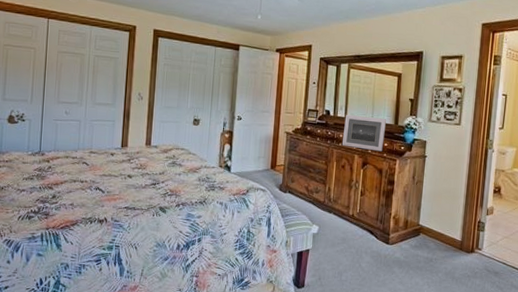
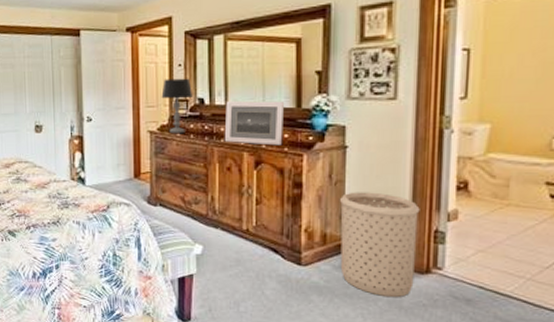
table lamp: none [298,92,322,137] -> present [161,78,192,134]
laundry basket: none [415,190,470,270] -> present [340,192,420,297]

